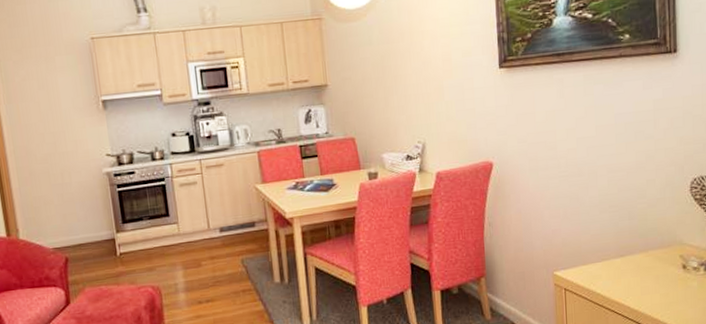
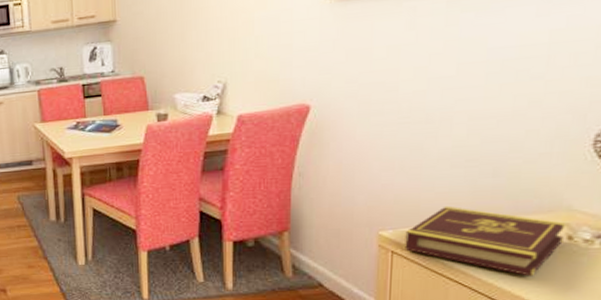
book: none [573,245,680,302] -> present [405,205,565,276]

